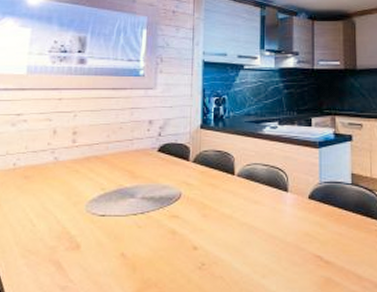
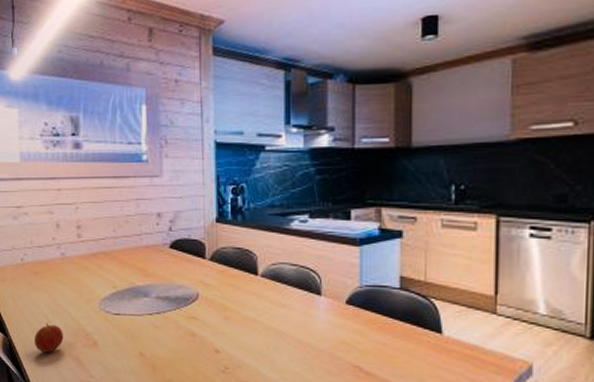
fruit: none [14,227,47,258] -> present [33,323,64,353]

